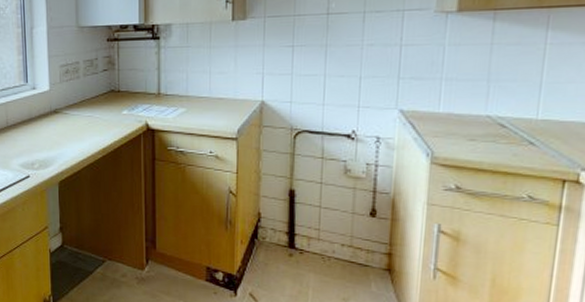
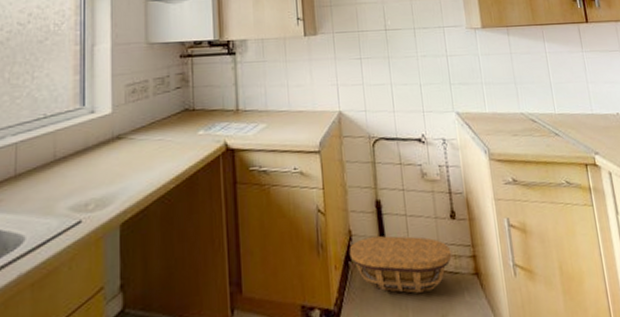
basket: none [256,221,365,276] -> present [349,235,452,293]

